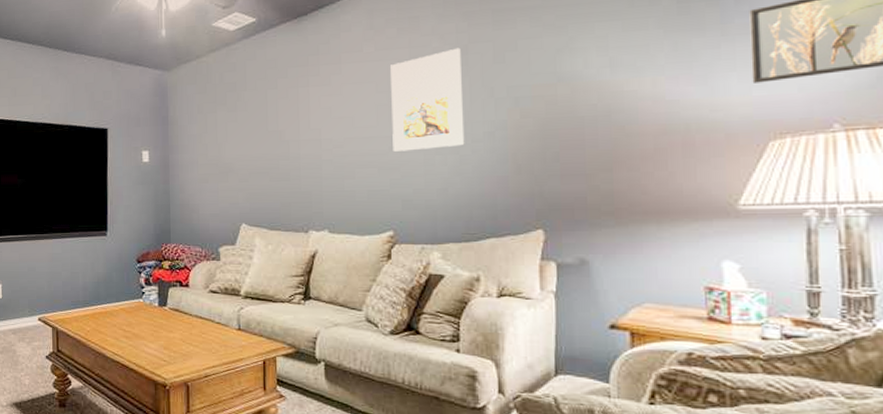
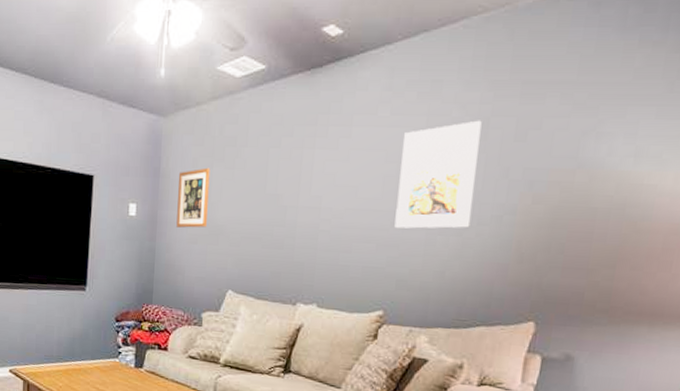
wall art: none [185,112,216,169] -> present [176,167,210,228]

